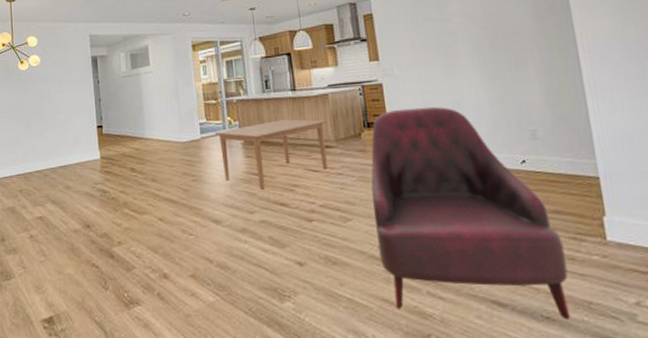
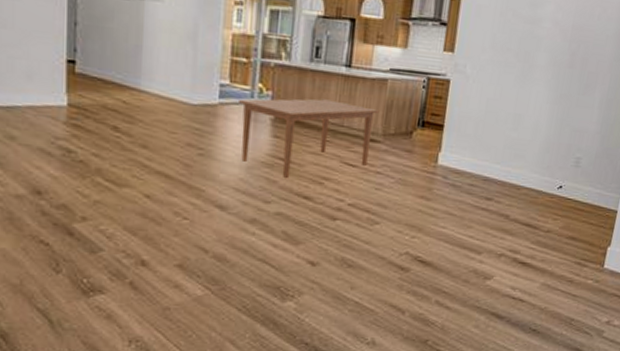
armchair: present [371,106,570,320] -> none [398,112,569,333]

